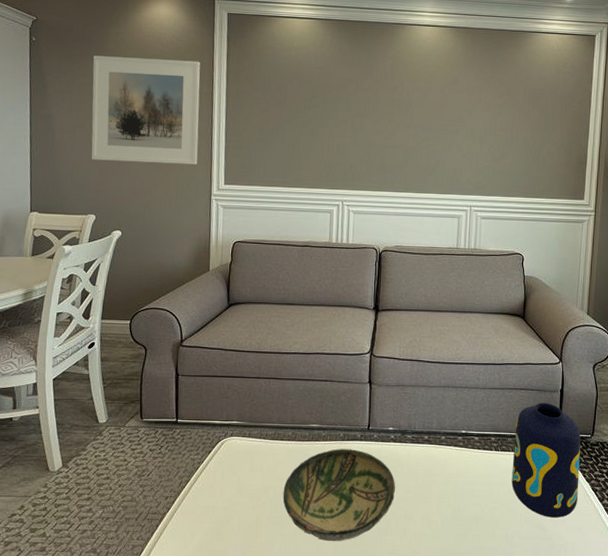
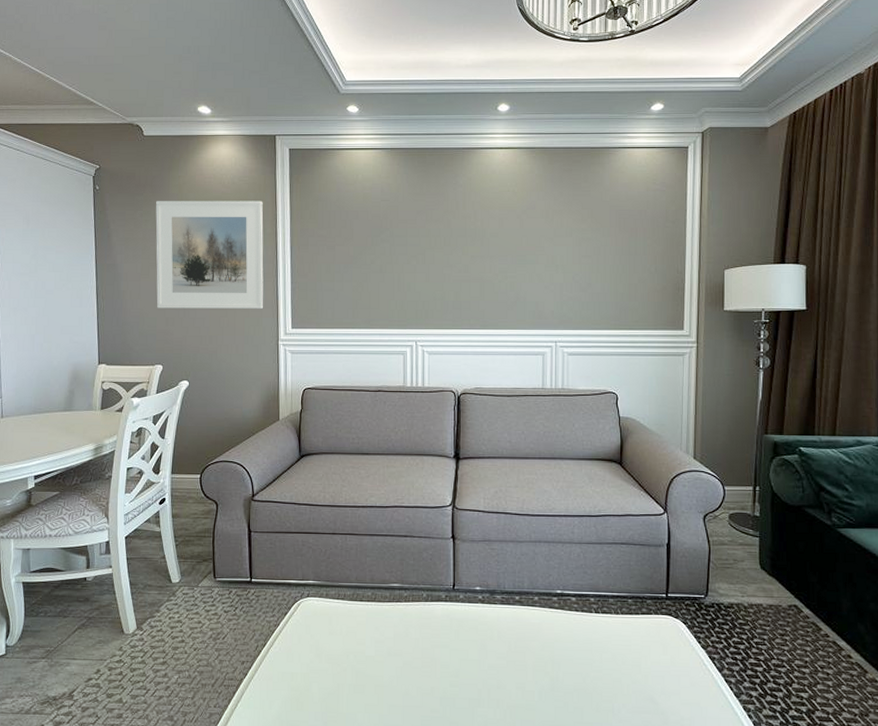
bowl: present [283,449,396,541] -> none [364,610,486,712]
vase: present [511,403,581,518] -> none [615,559,694,689]

